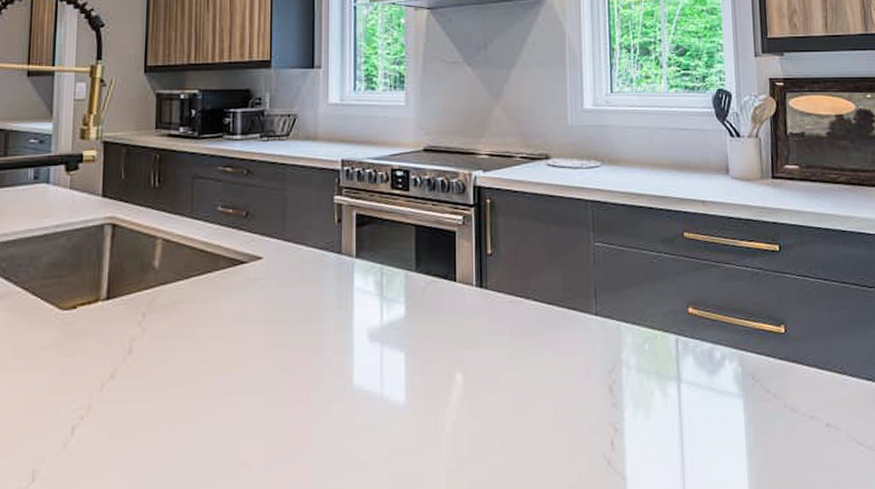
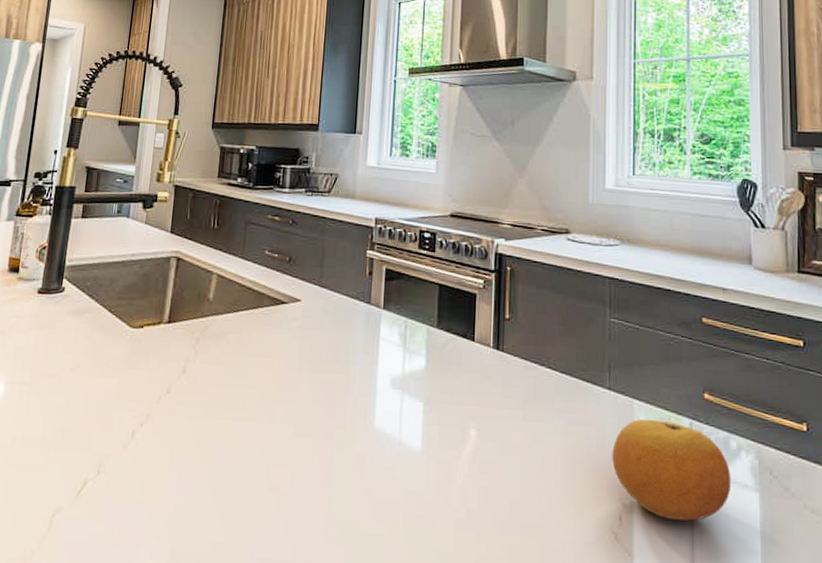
fruit: none [602,340,717,437] -> present [612,419,731,521]

